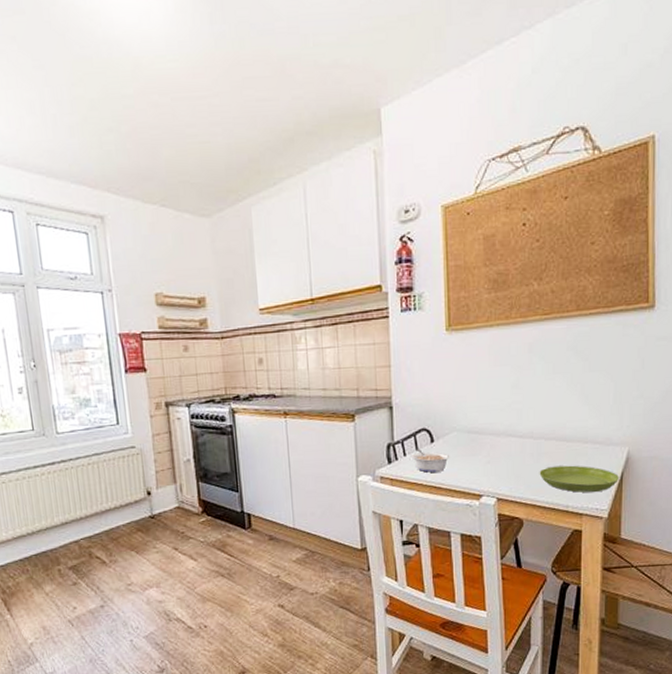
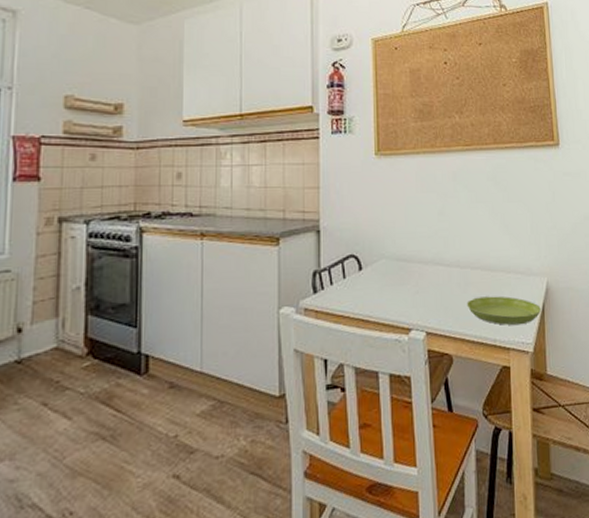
legume: present [411,449,450,473] -> none [338,277,379,304]

